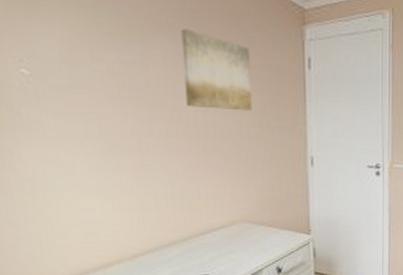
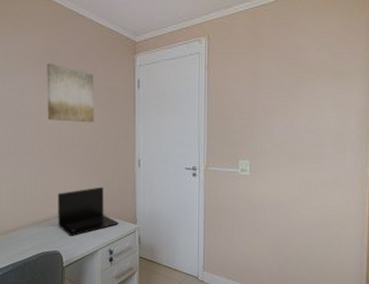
laptop: none [205,191,288,256] -> present [57,187,119,237]

